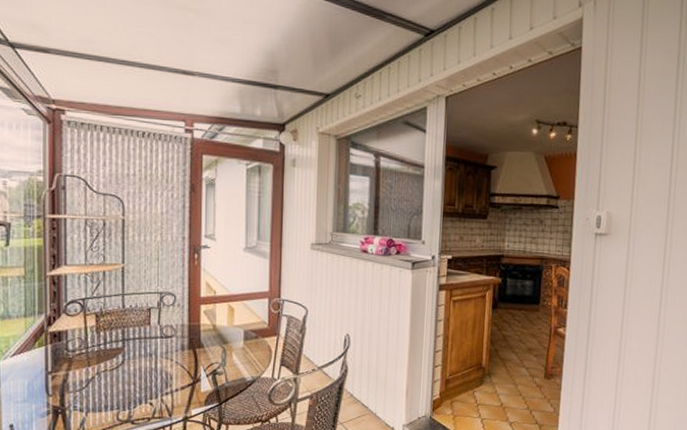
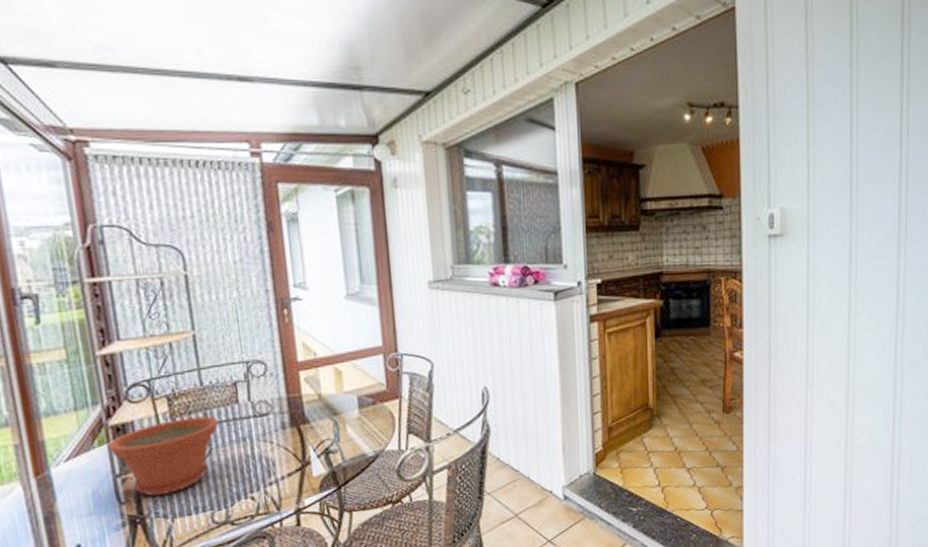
plant pot: none [45,332,133,393] -> present [107,416,220,497]

